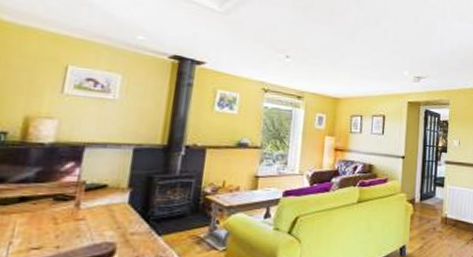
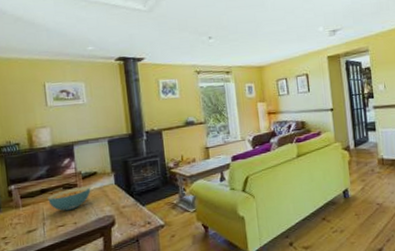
cereal bowl: none [26,200,94,230] -> present [48,186,91,211]

